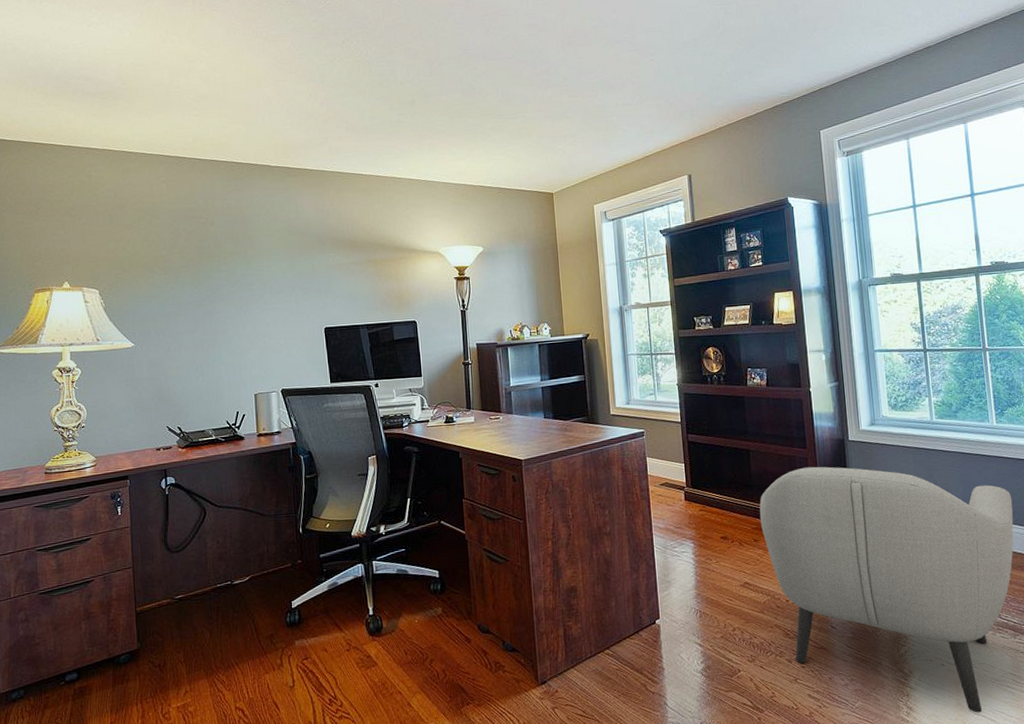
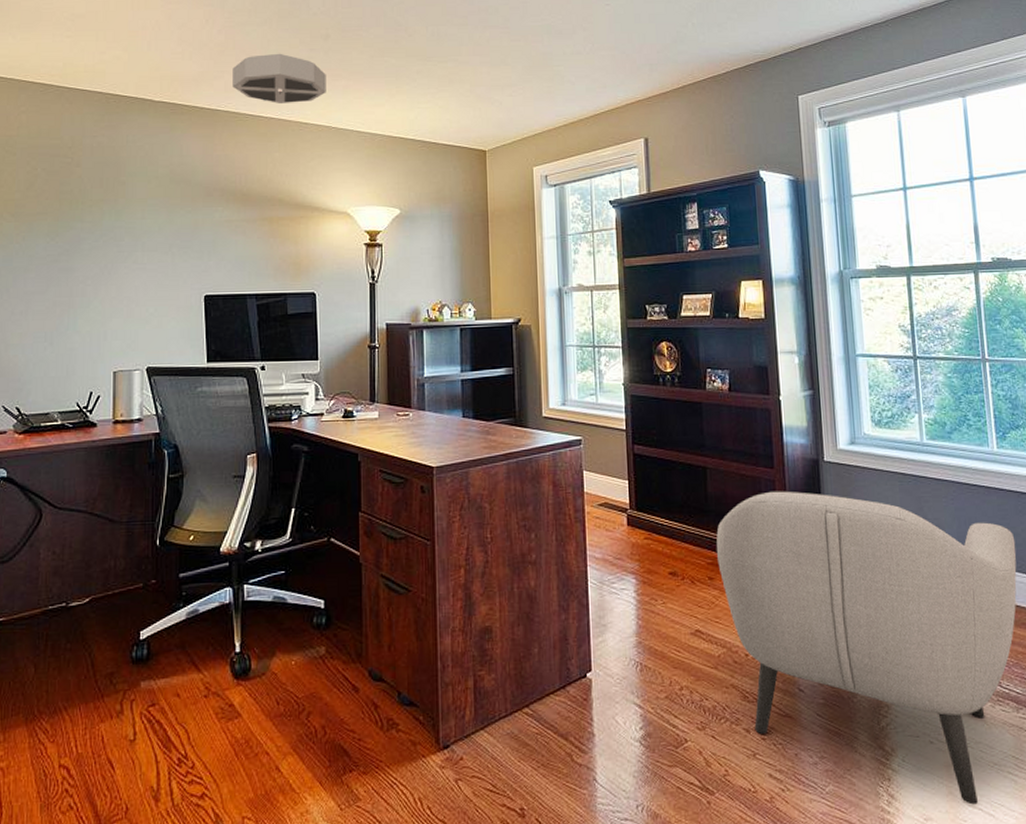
ceiling light: none [335,119,415,163] -> present [232,53,326,103]

